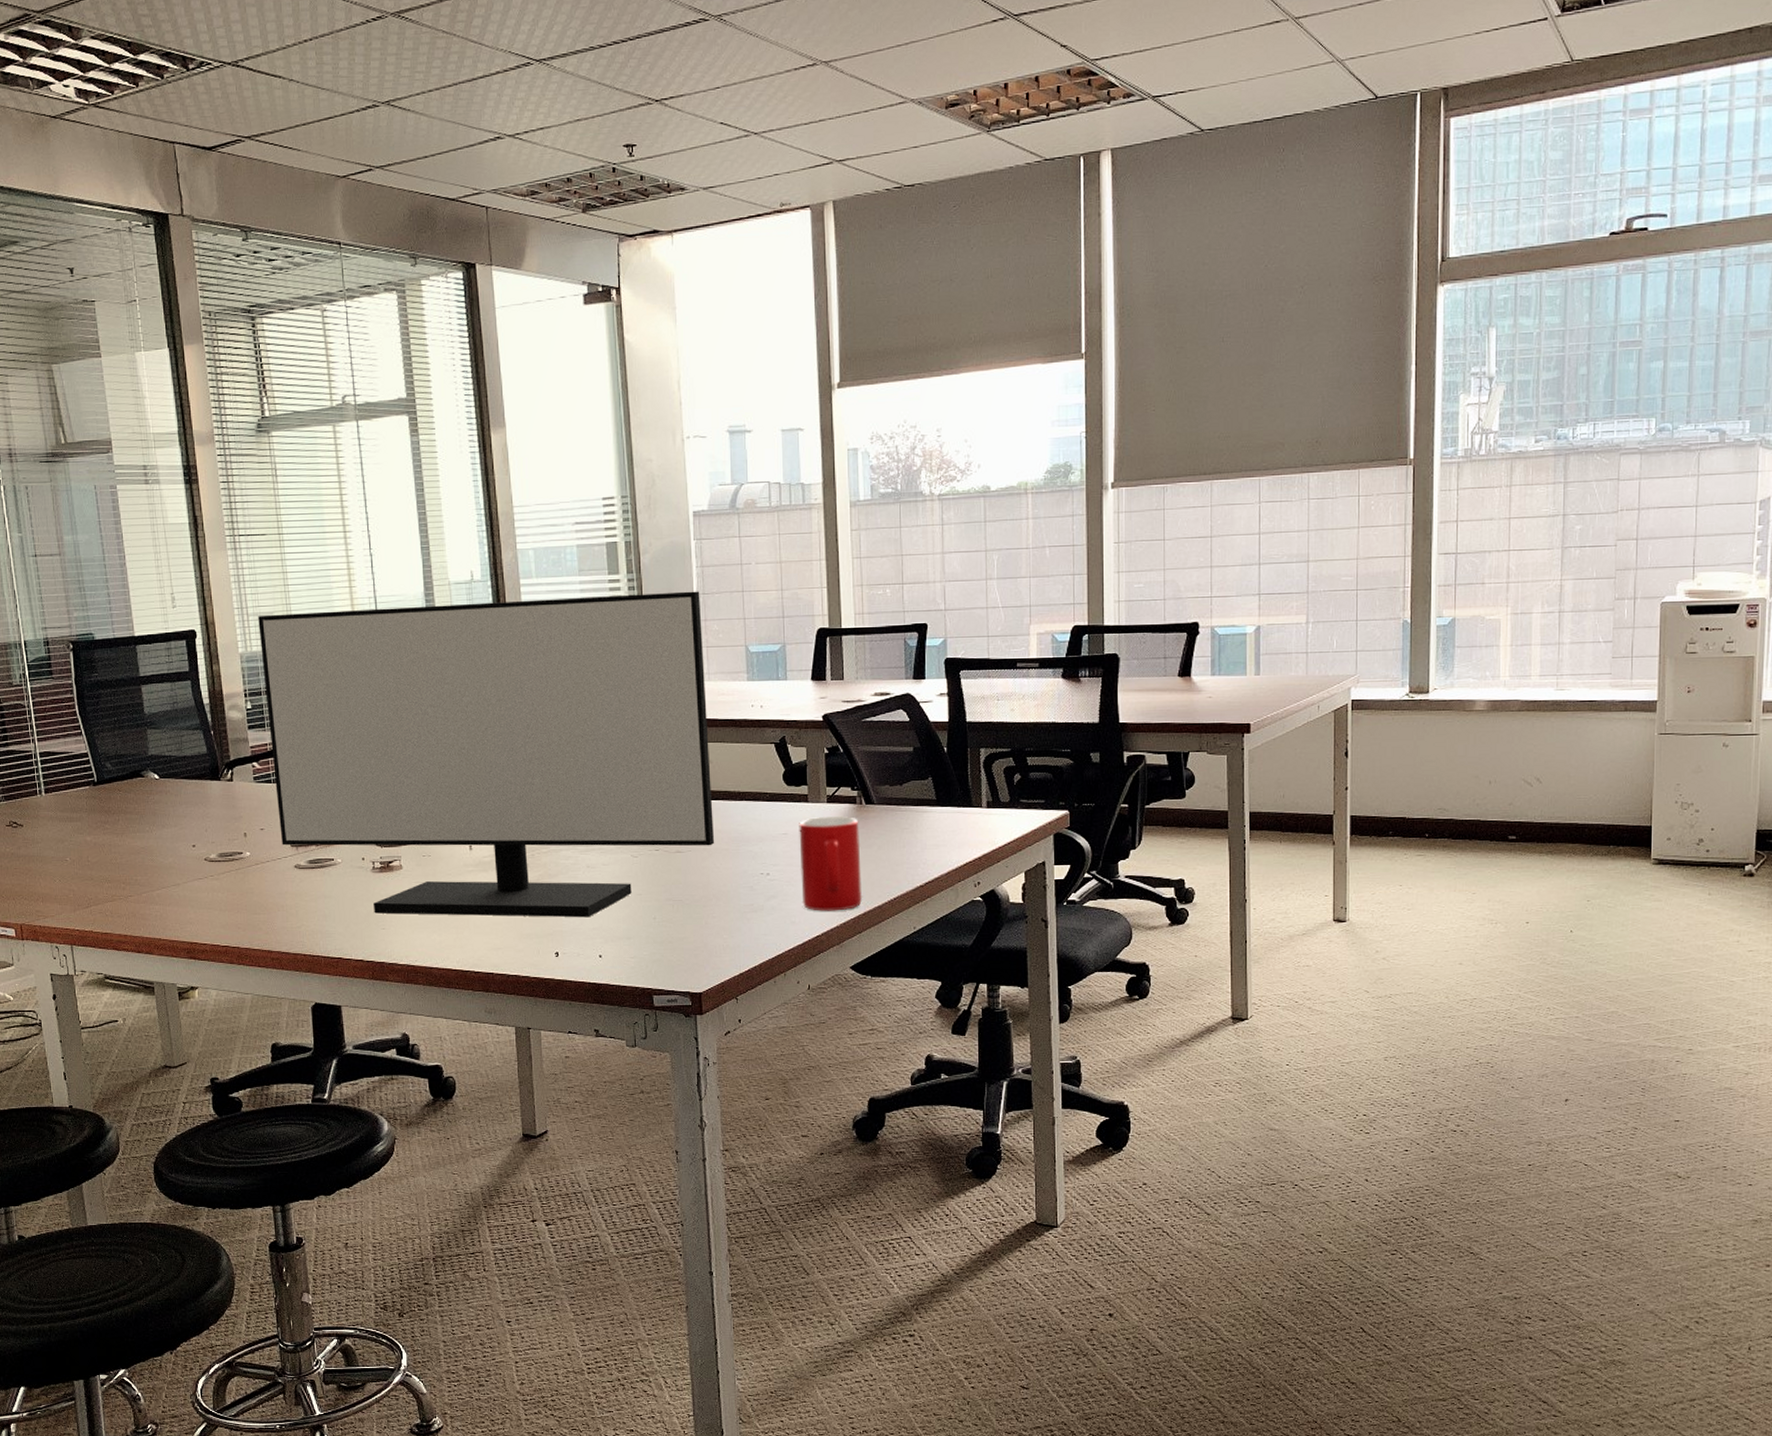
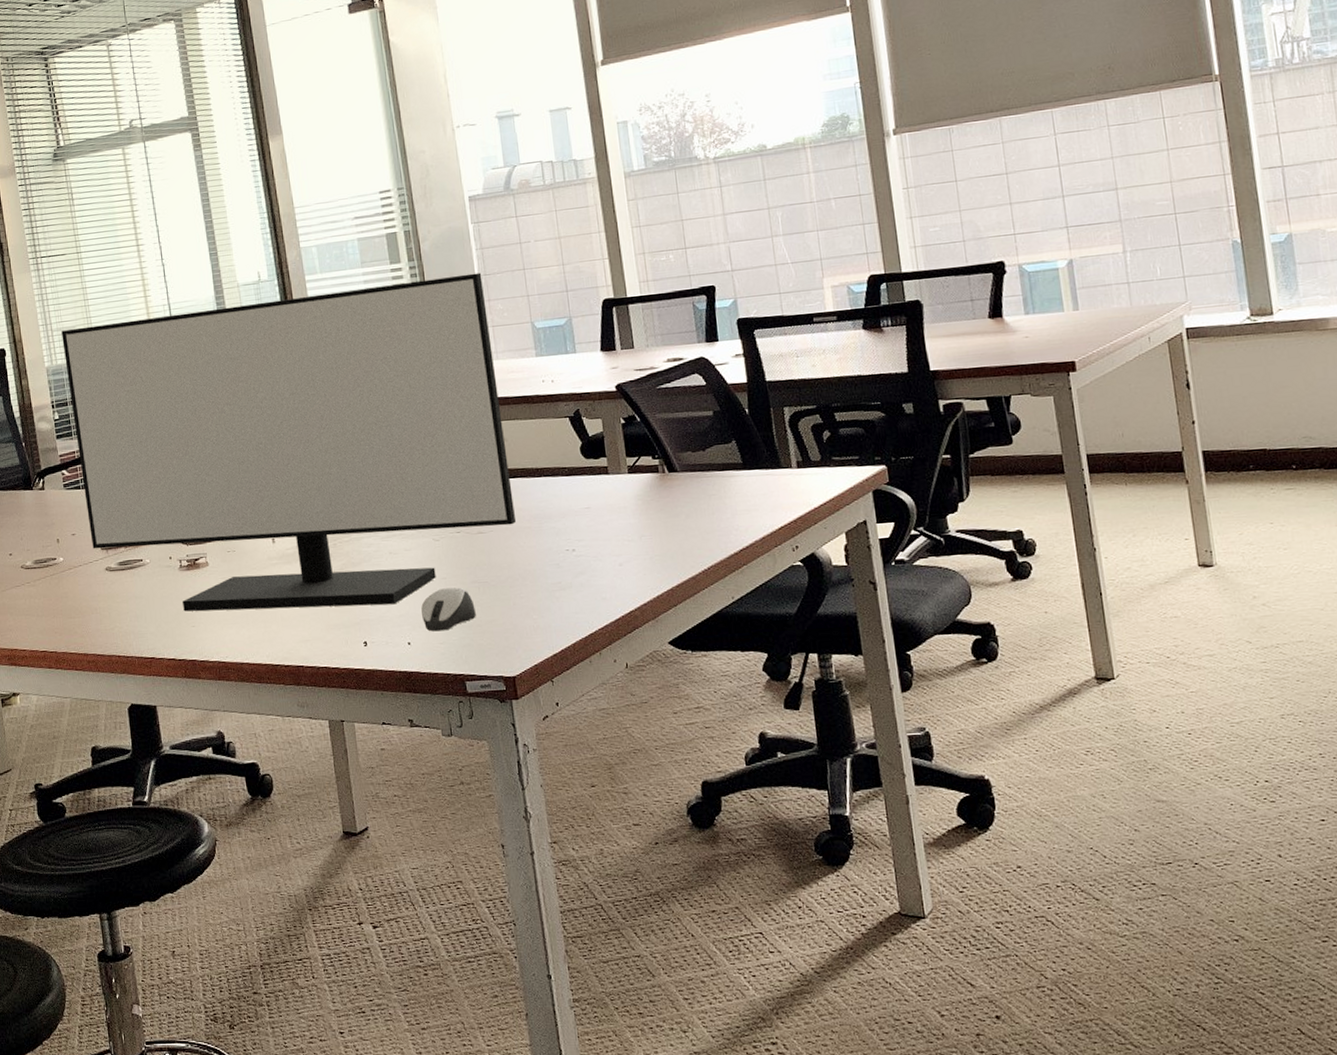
computer mouse: none [615,904,668,946] -> present [421,587,476,632]
cup: present [799,817,863,911] -> none [601,486,675,586]

